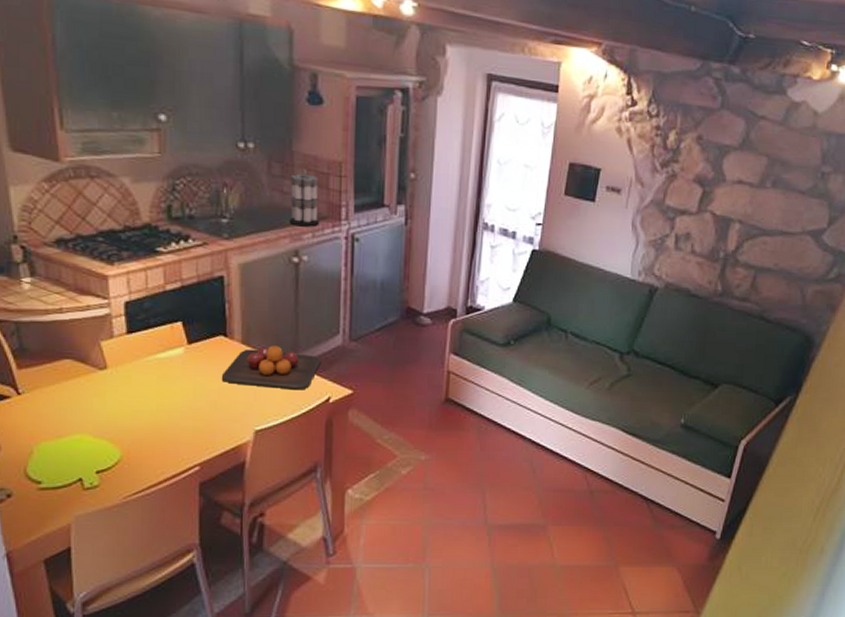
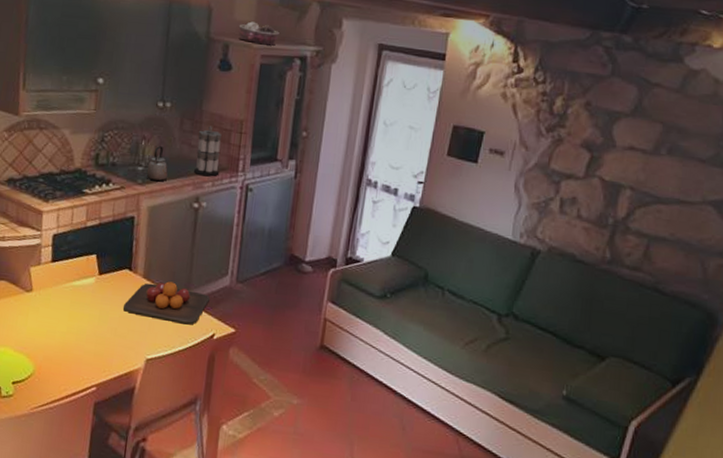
kettle: none [234,194,258,235] -> present [147,146,168,182]
decorative basket: none [327,46,376,75] -> present [238,21,279,46]

